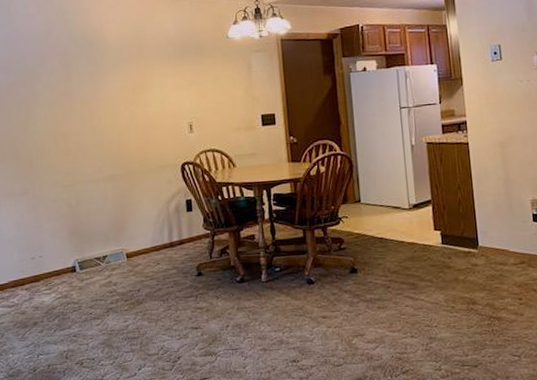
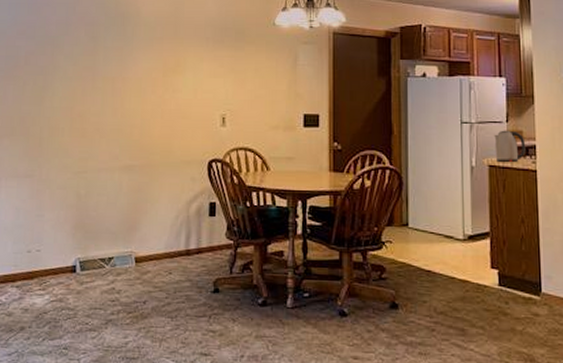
kettle: none [430,110,458,140] -> present [494,130,526,163]

